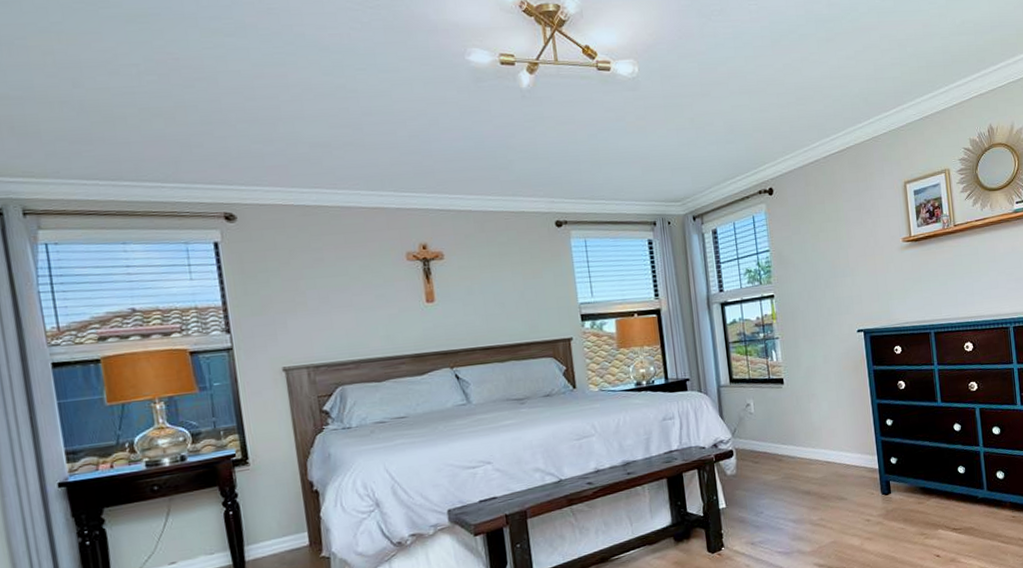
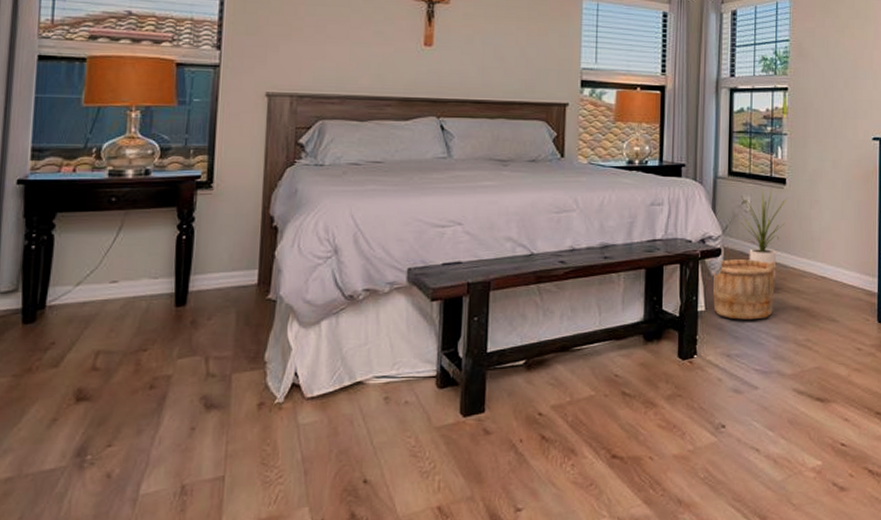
wooden bucket: none [729,455,787,511] -> present [713,259,776,320]
house plant: none [744,389,791,480] -> present [737,189,788,290]

